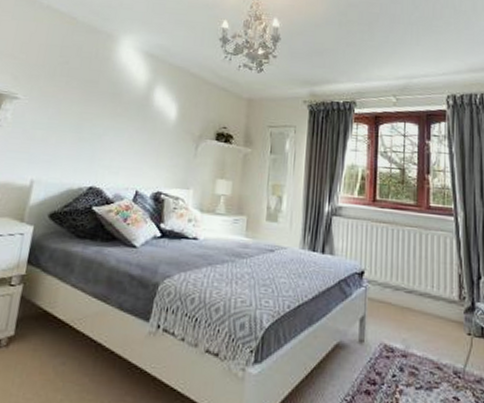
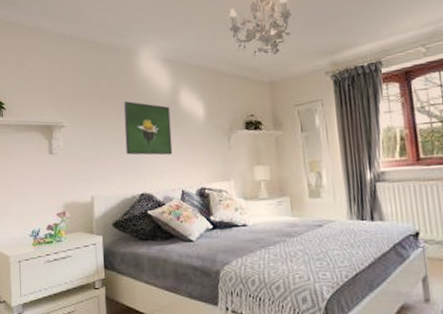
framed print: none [82,85,141,152] -> present [123,100,173,156]

